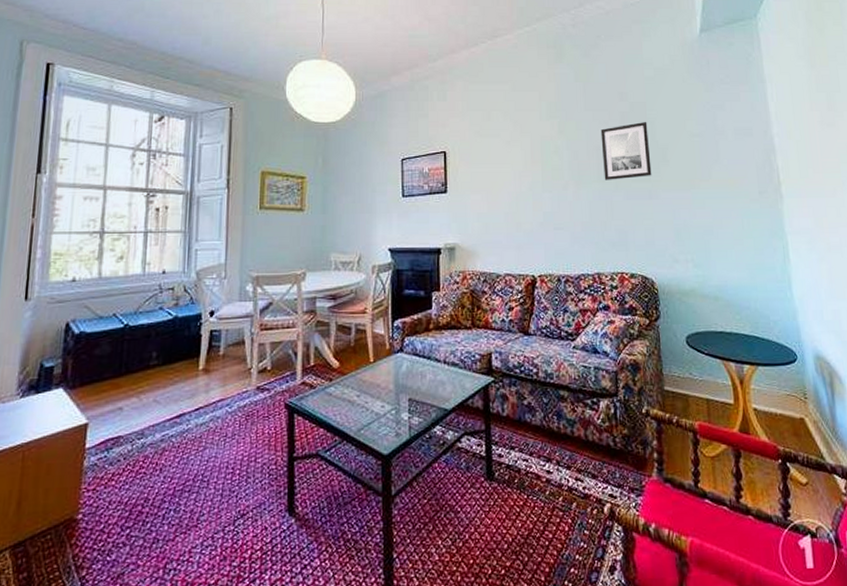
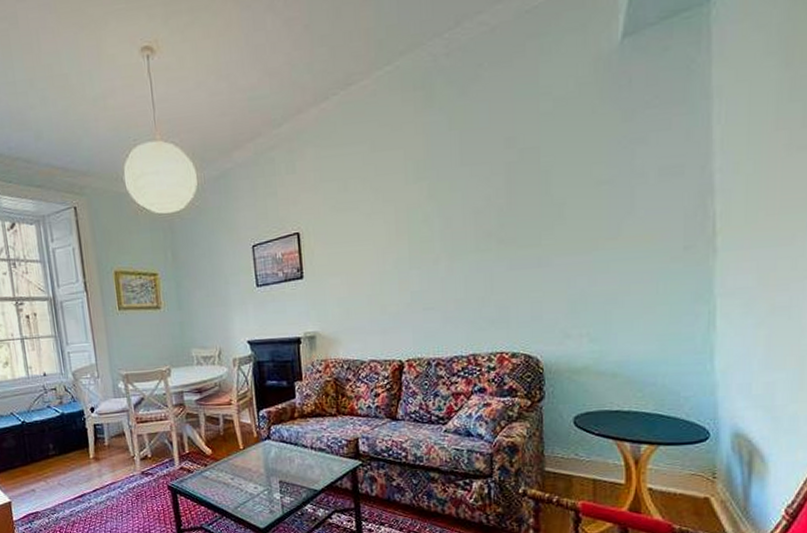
wall art: present [600,121,652,180] -> none [480,171,543,249]

